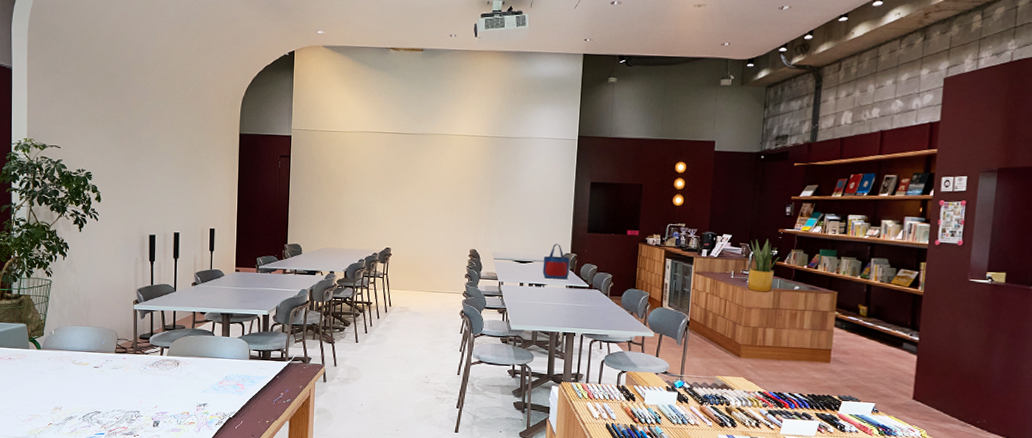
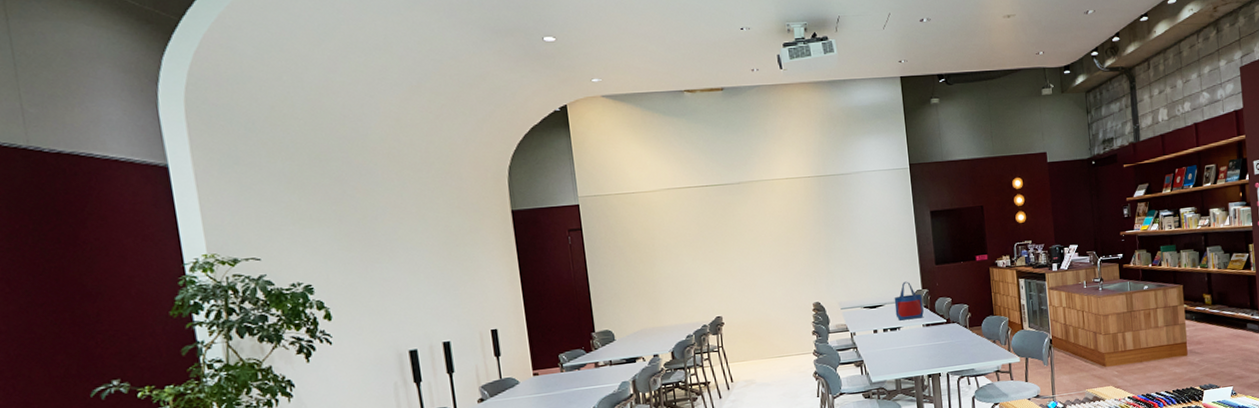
planter: present [747,239,780,293] -> none [1096,243,1126,298]

